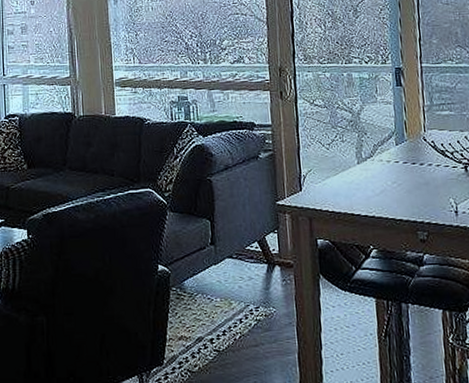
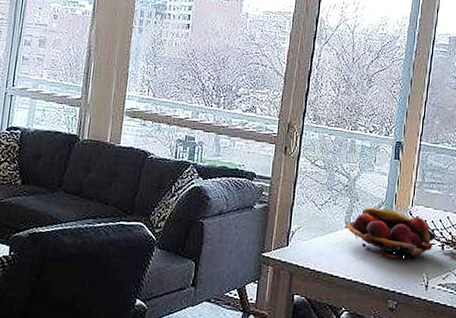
fruit basket: none [356,138,457,188] -> present [344,207,436,259]

